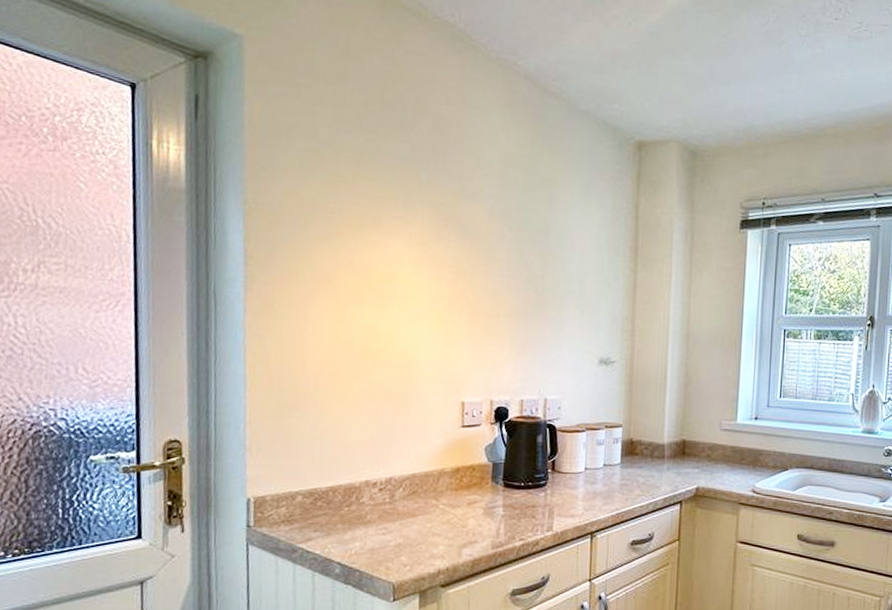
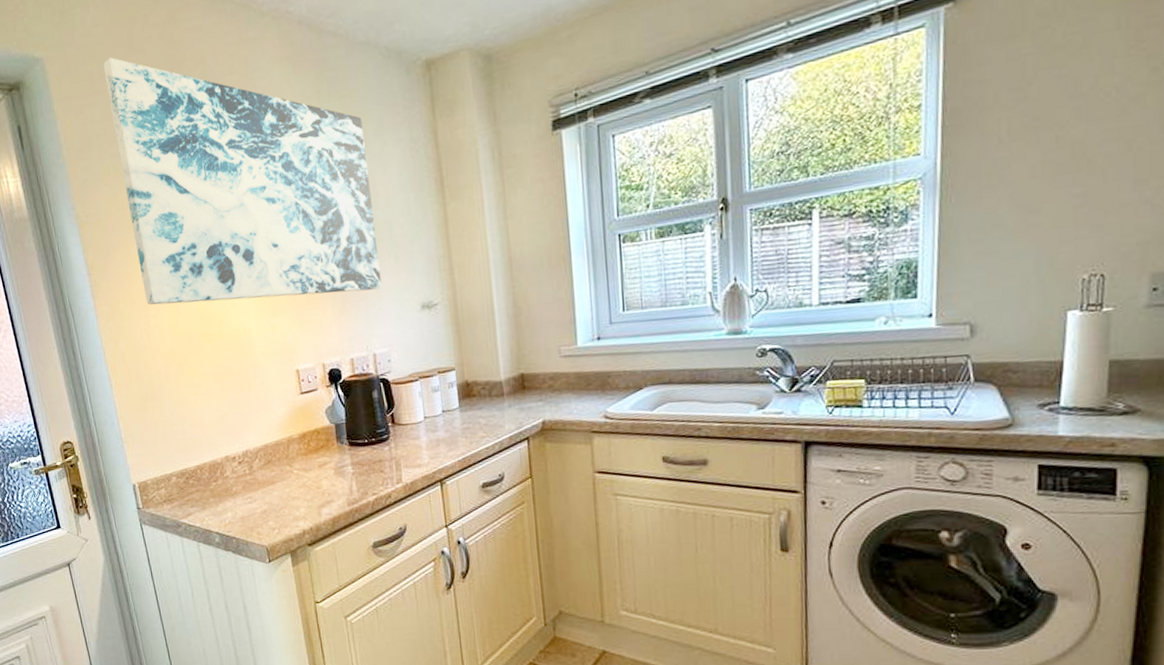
wall art: none [307,55,570,337] -> present [103,57,382,305]

